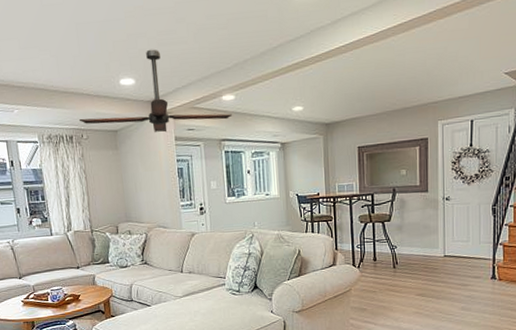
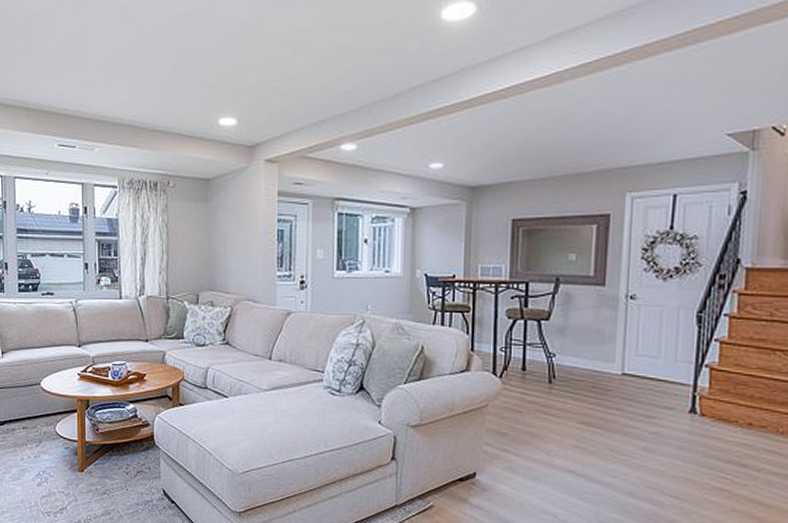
ceiling fan: present [79,49,233,132] -> none [167,84,352,185]

